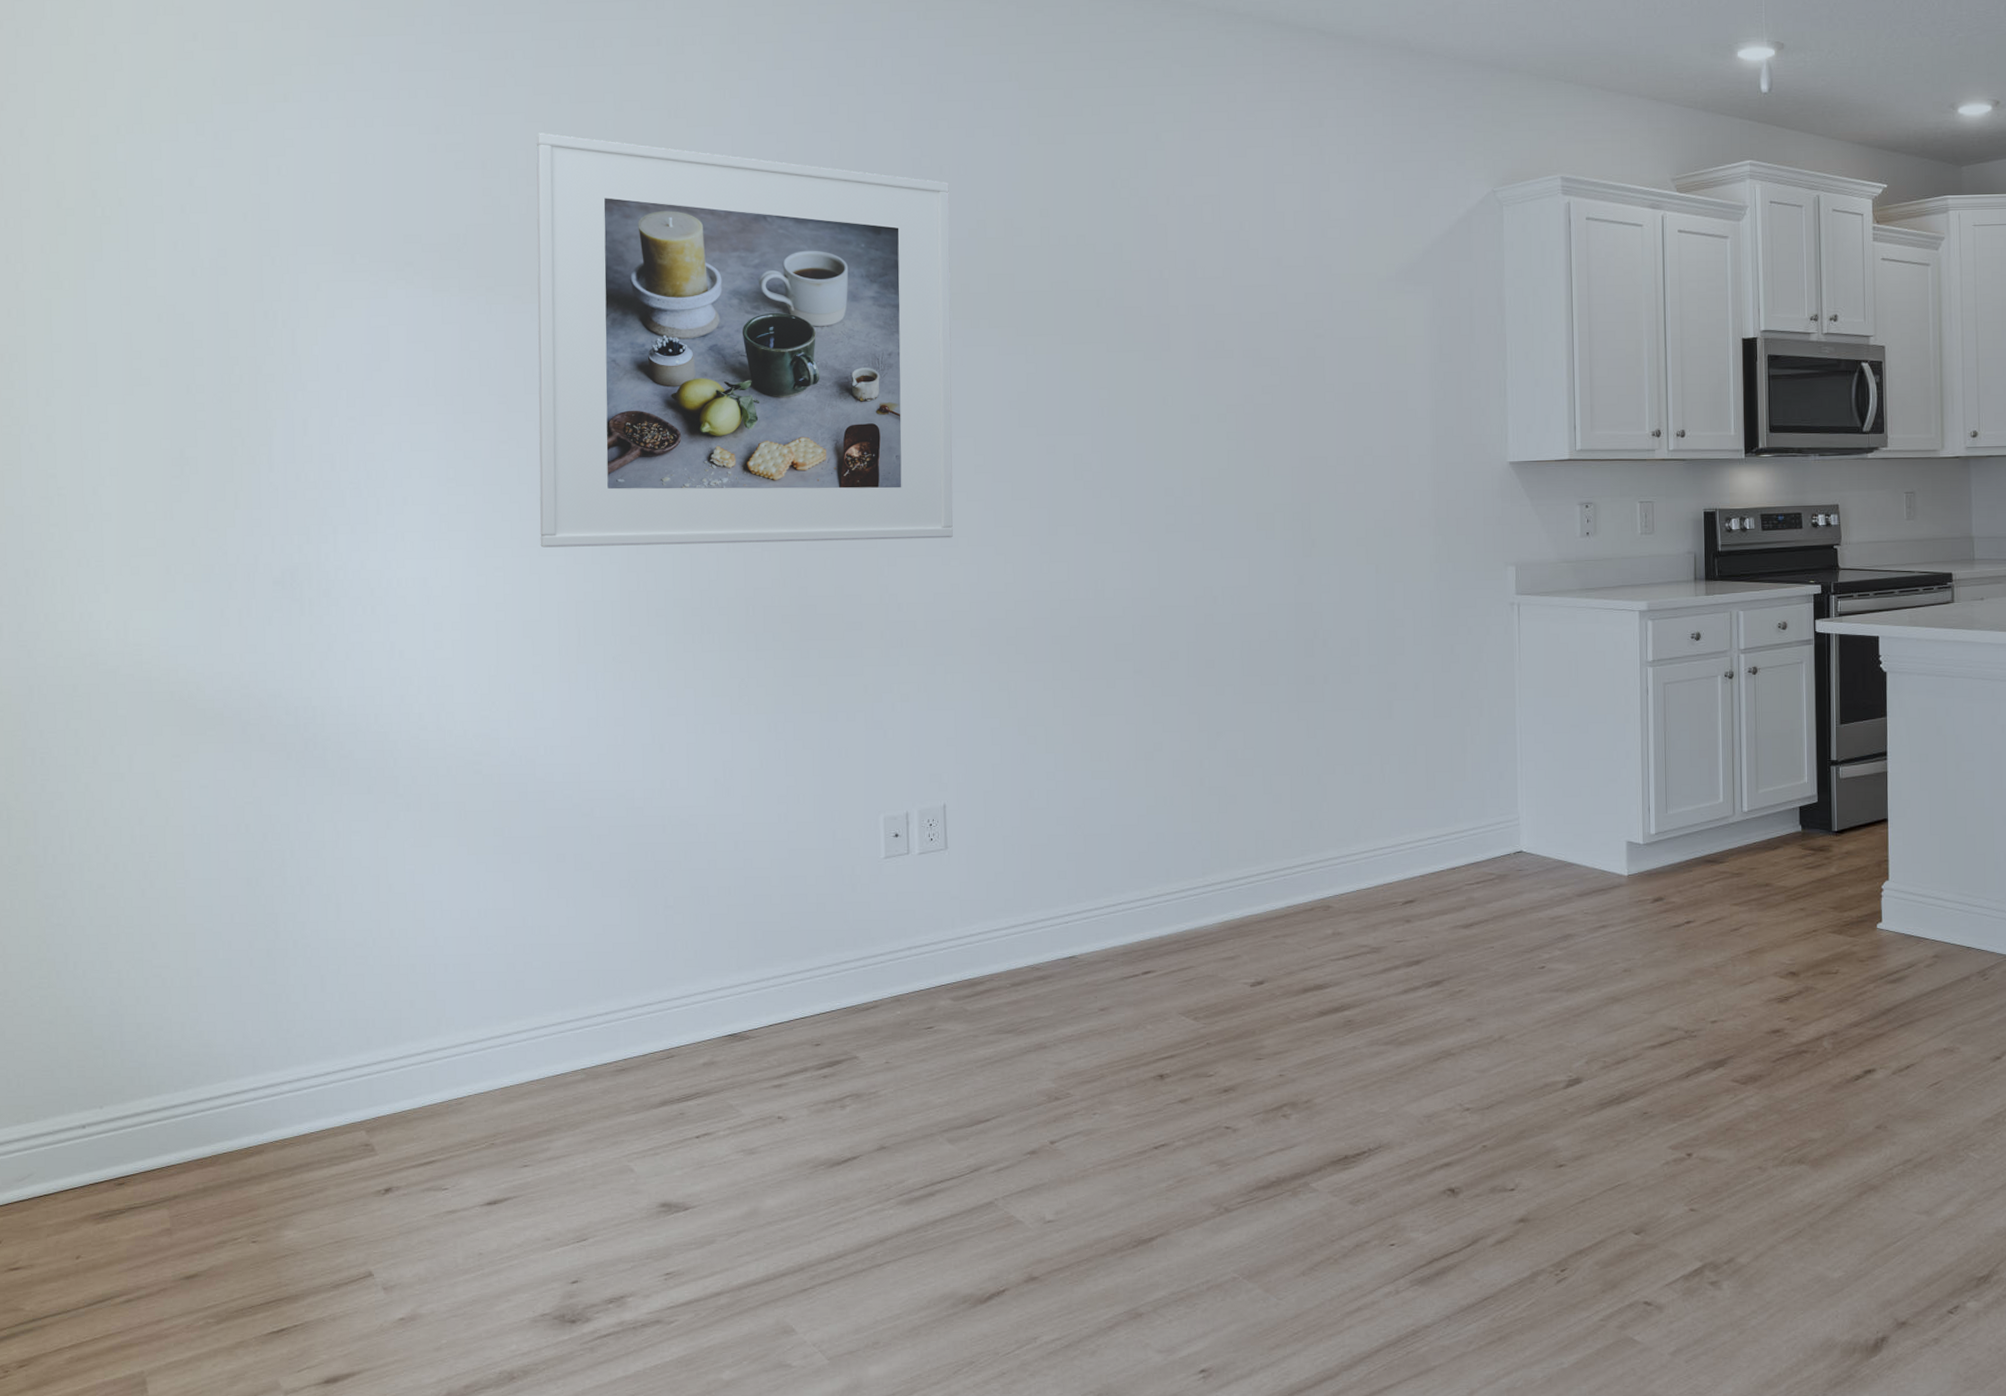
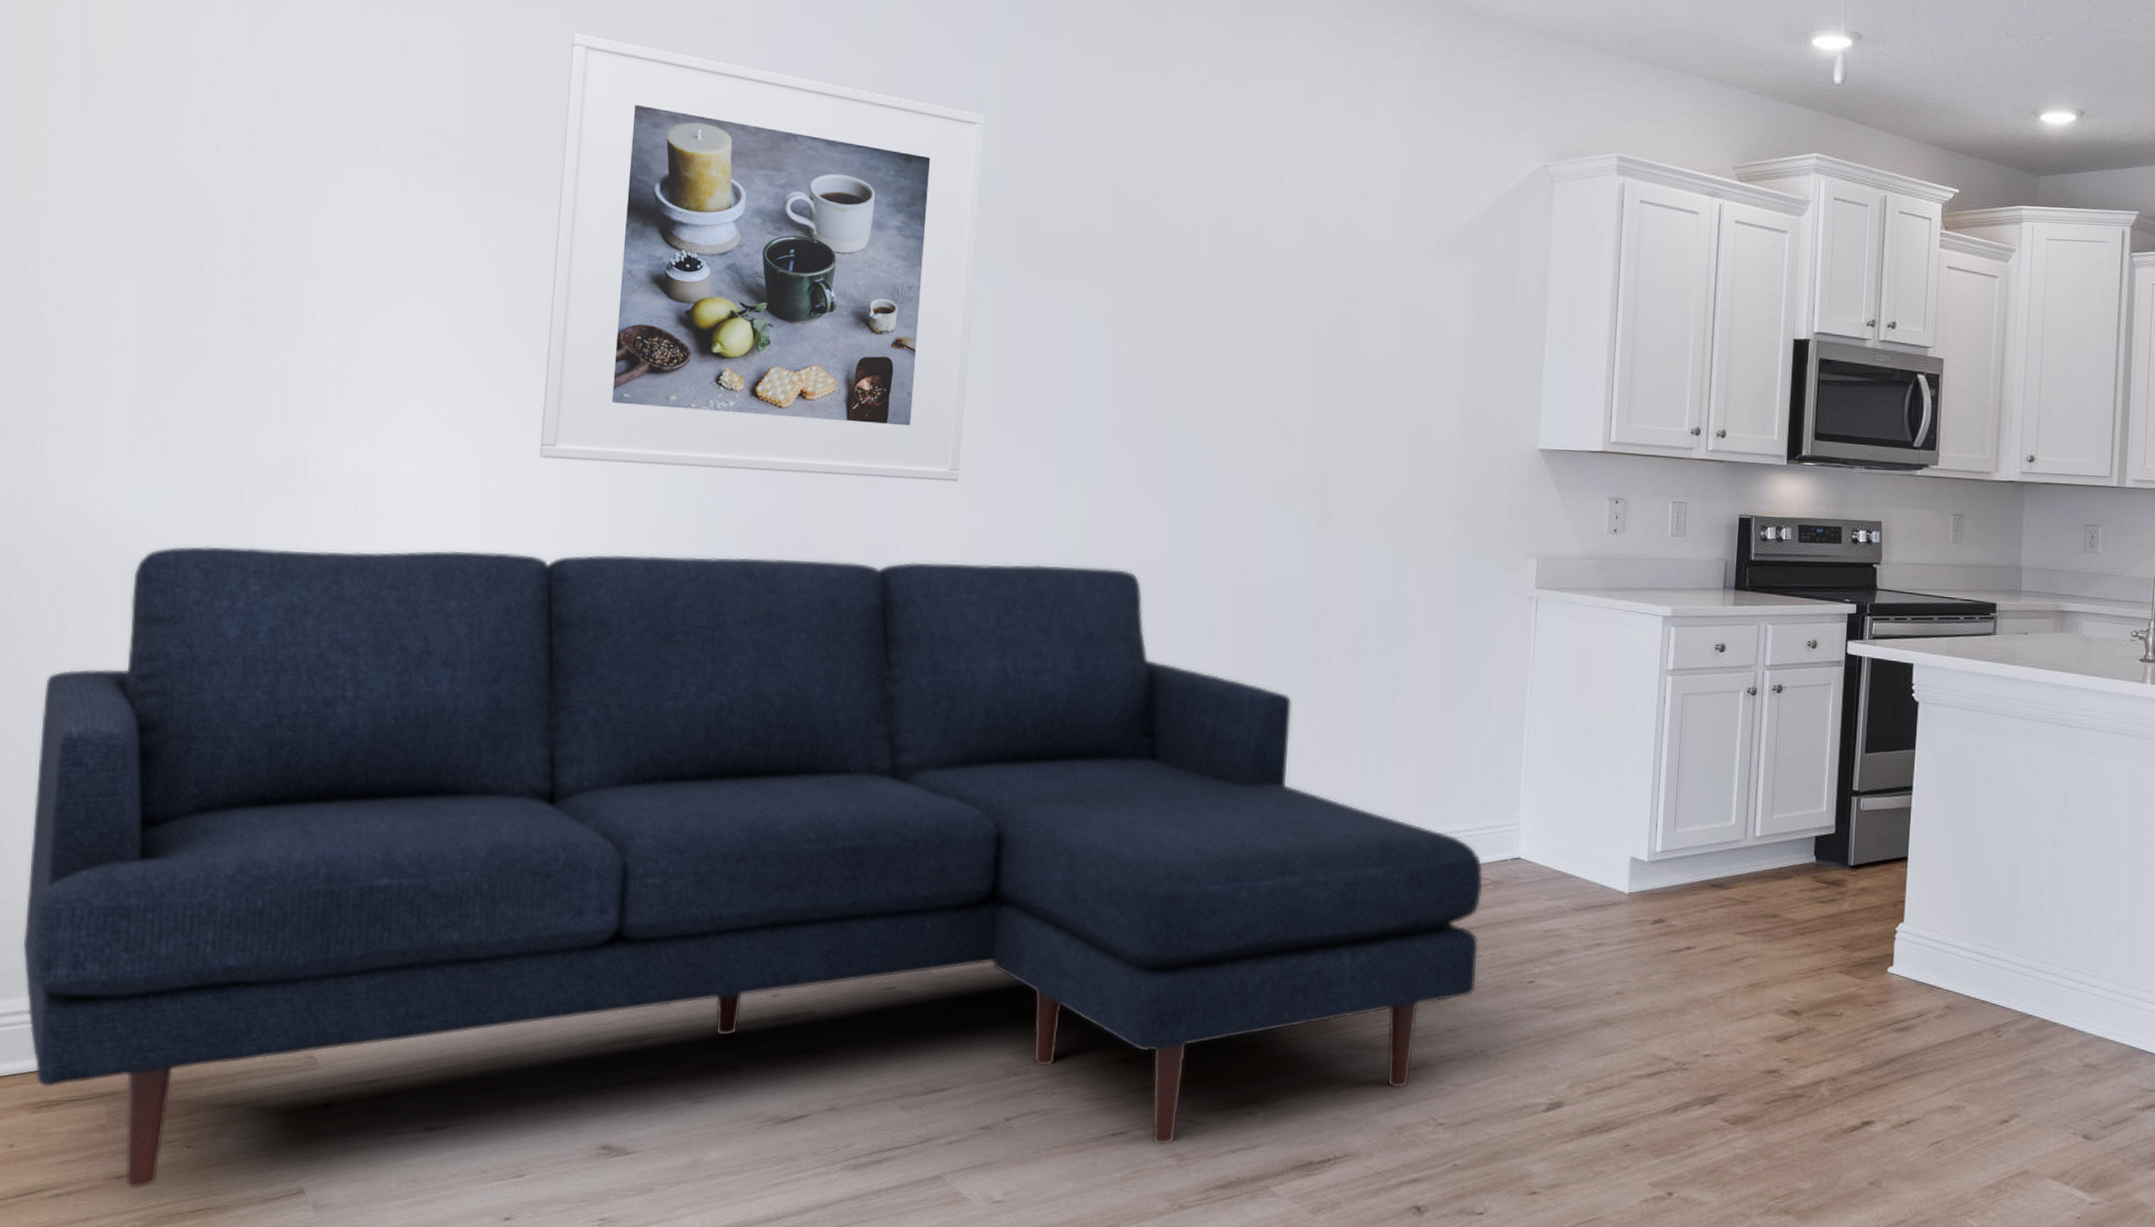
sofa: none [68,608,1491,1288] -> present [22,545,1484,1189]

